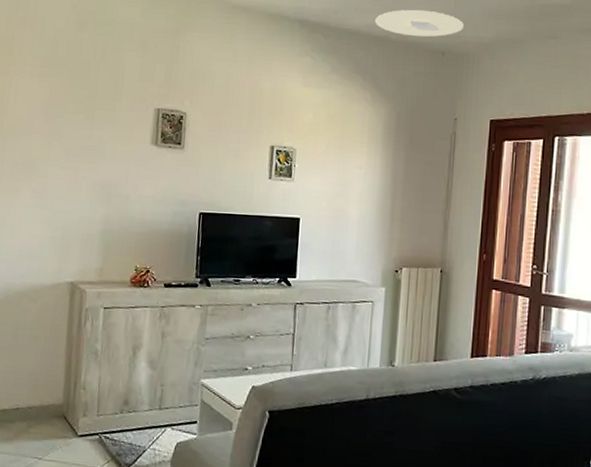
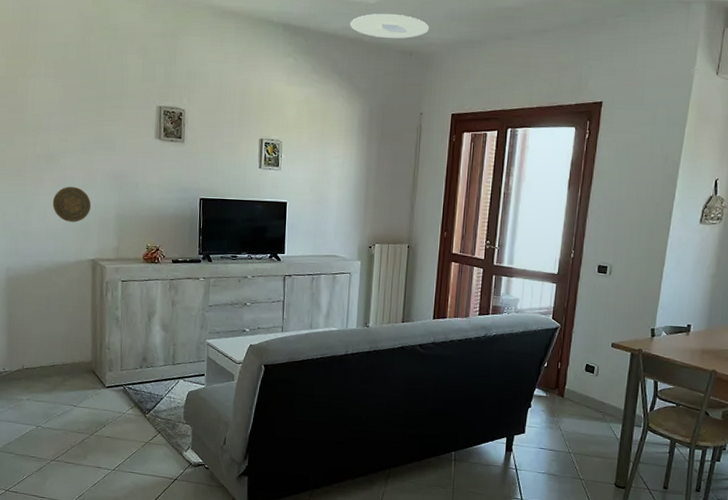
decorative plate: none [29,197,74,239] -> present [52,186,91,222]

